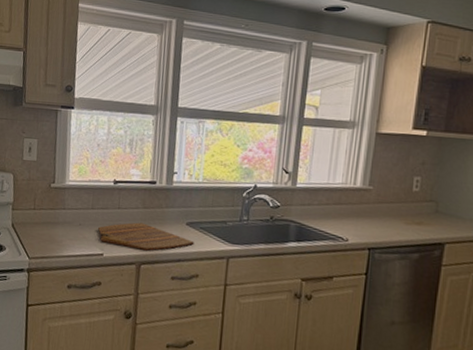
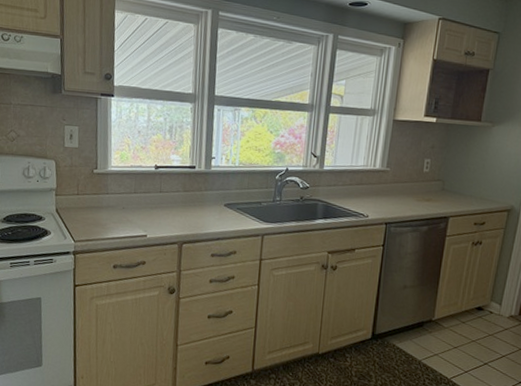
cutting board: present [98,222,195,251] -> none [141,205,232,231]

